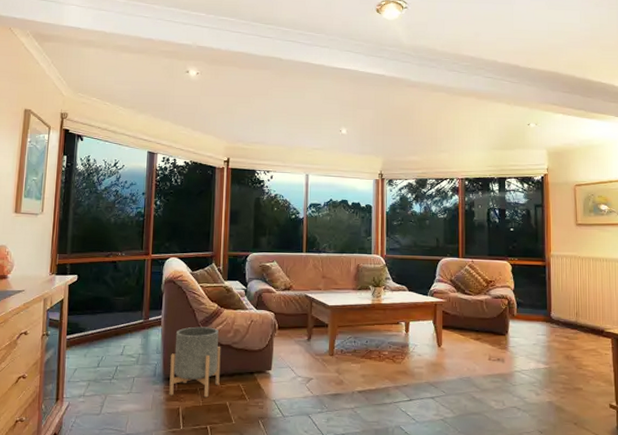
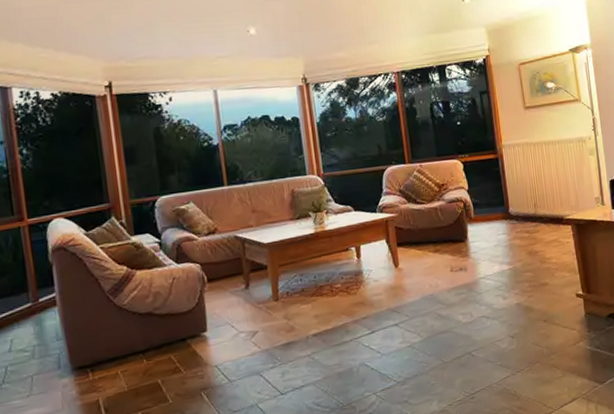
planter: present [169,326,221,398] -> none [76,295,146,388]

